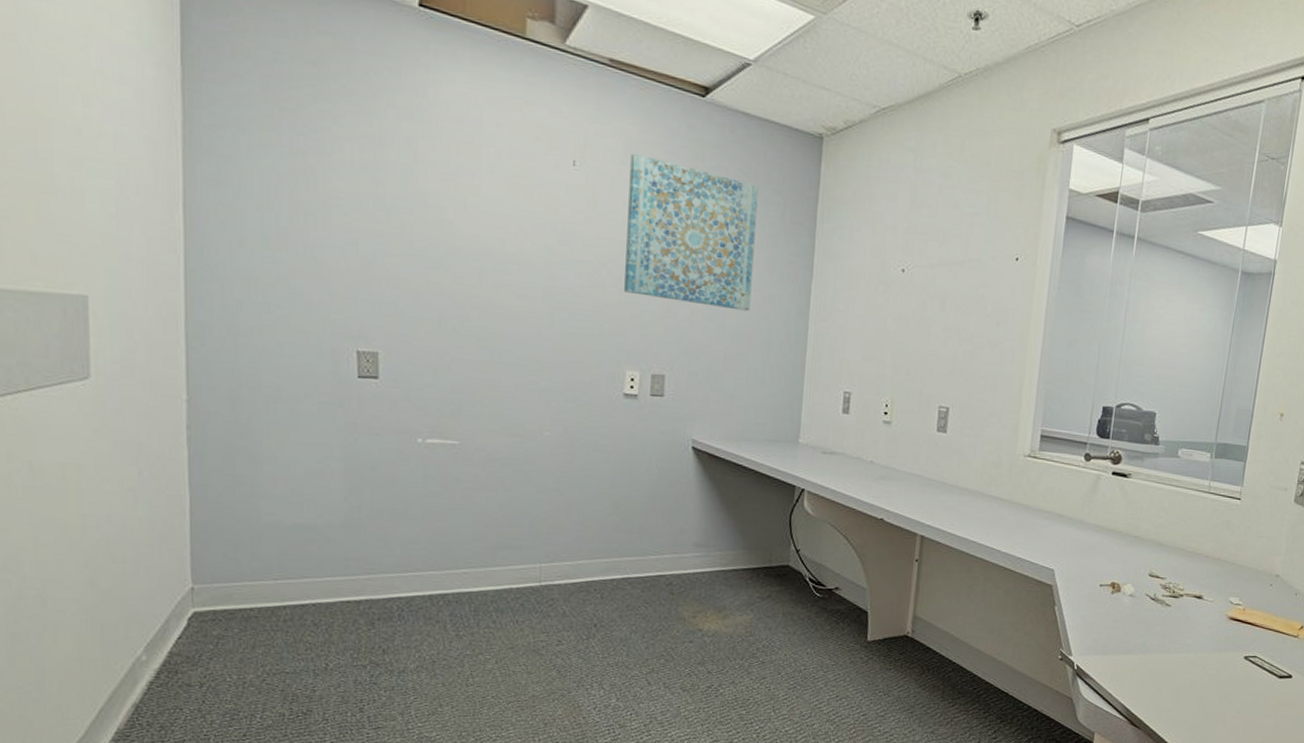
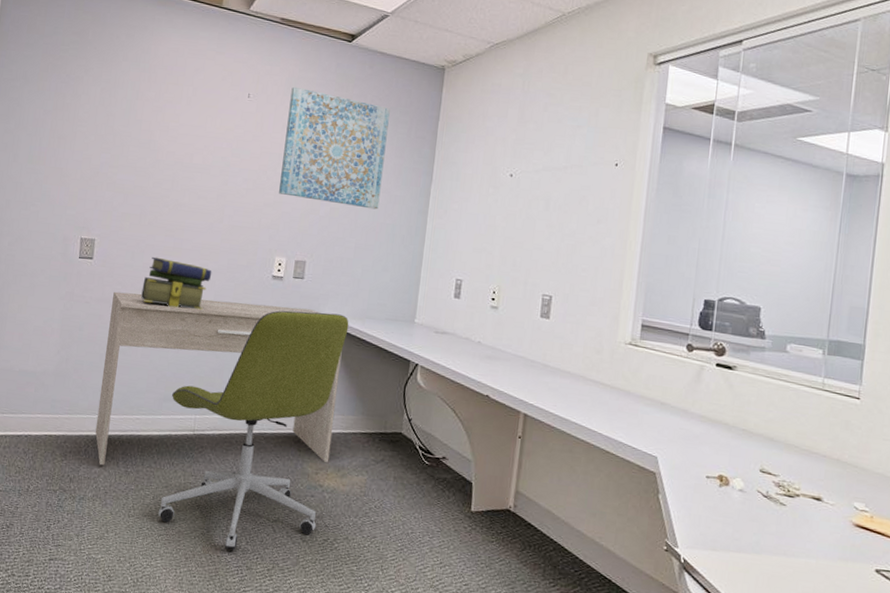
desk: none [409,419,716,631] -> present [95,291,342,466]
stack of books: none [452,373,545,439] -> present [141,256,212,310]
office chair: none [504,435,722,709] -> present [158,310,349,551]

